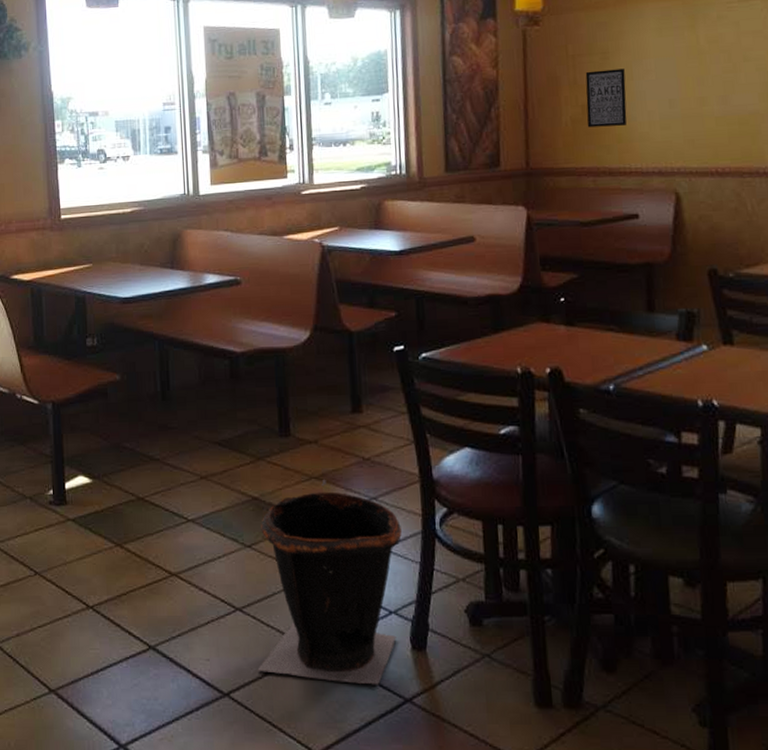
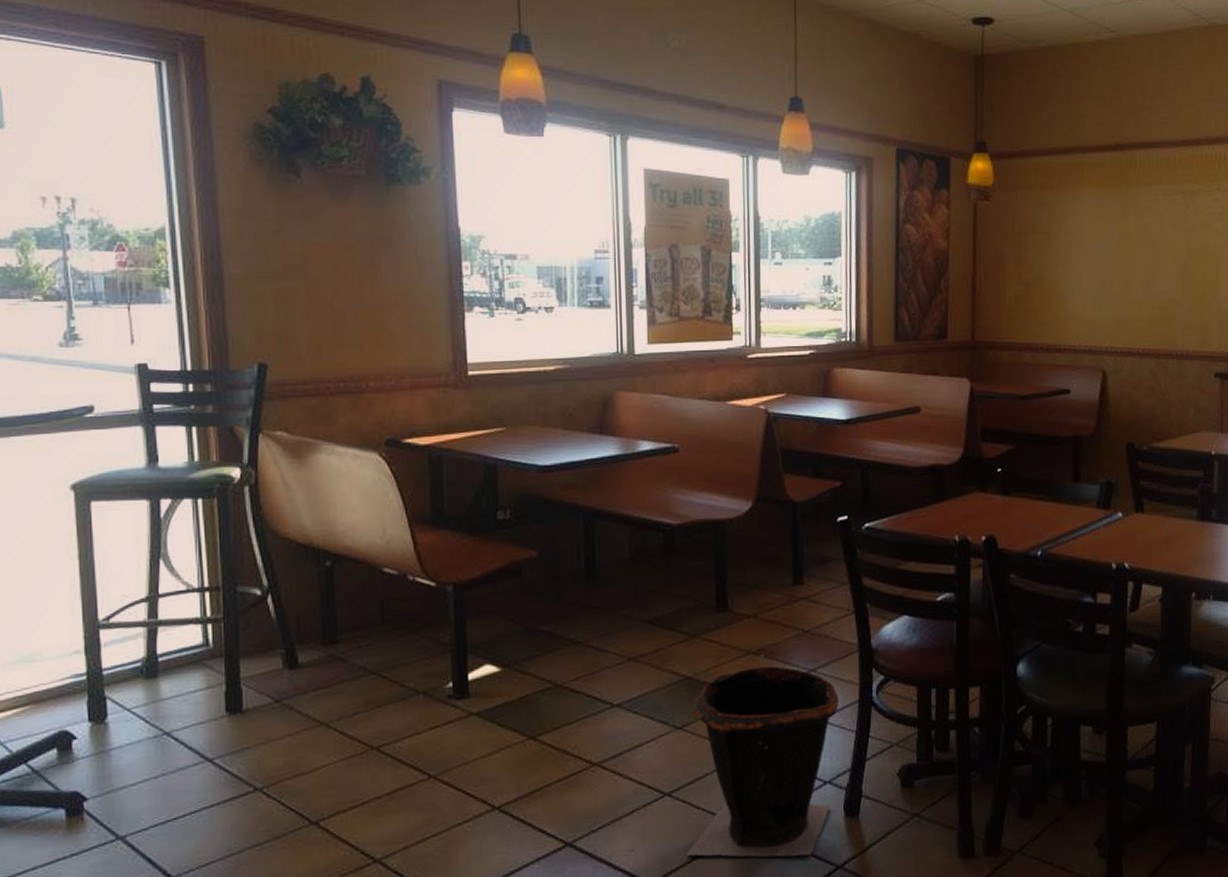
wall art: present [585,68,627,128] -> none [1028,249,1065,304]

